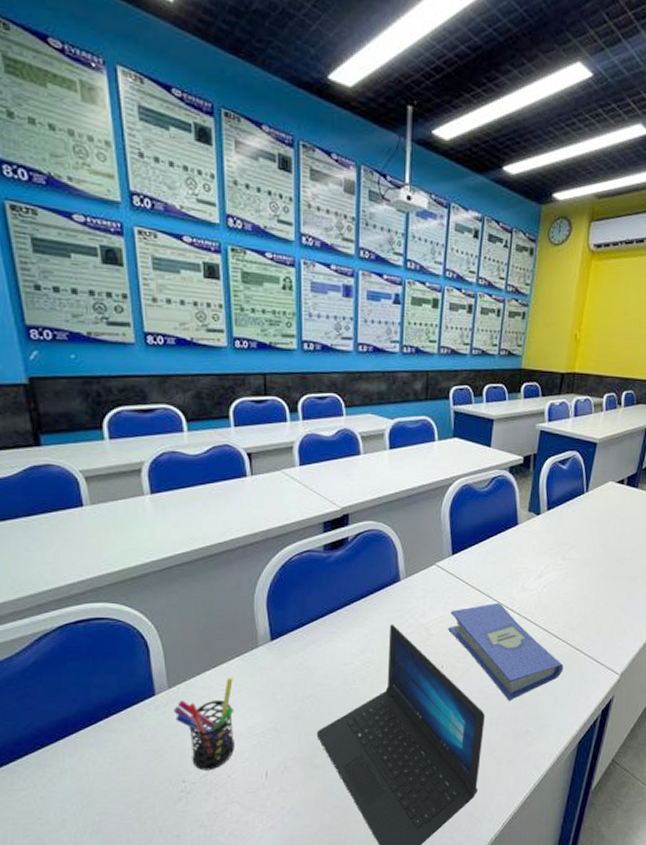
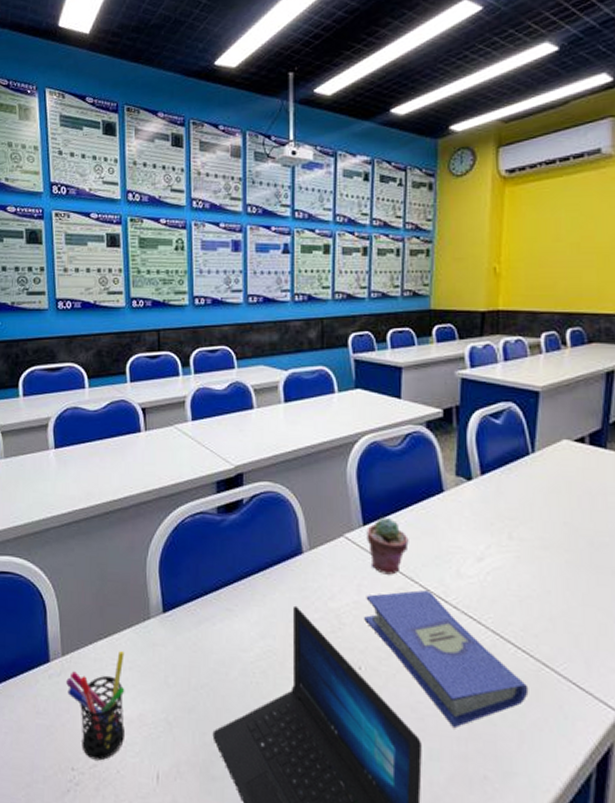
potted succulent: none [454,547,488,593] -> present [367,517,409,575]

